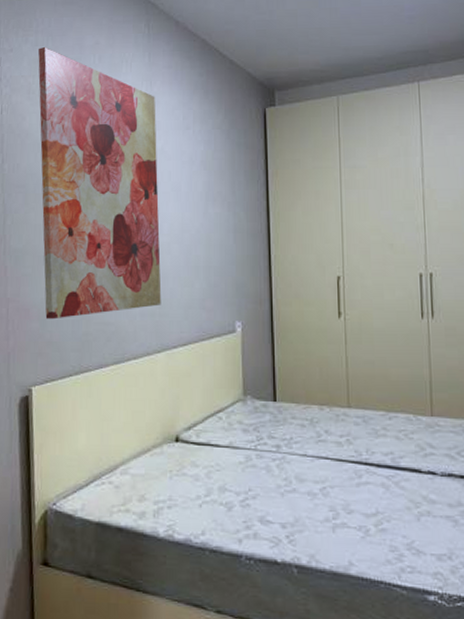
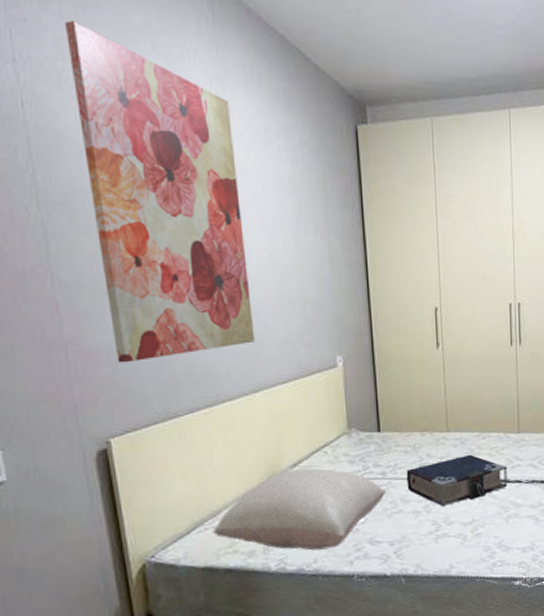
pillow: none [109,432,280,522] -> present [213,468,387,551]
book: none [302,435,419,492] -> present [406,454,508,507]

